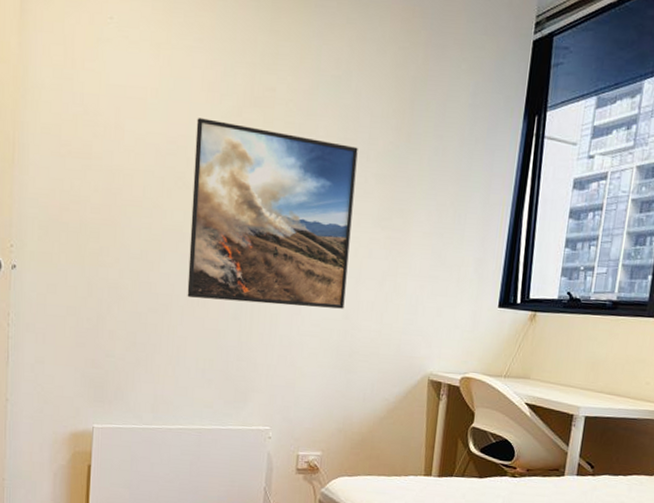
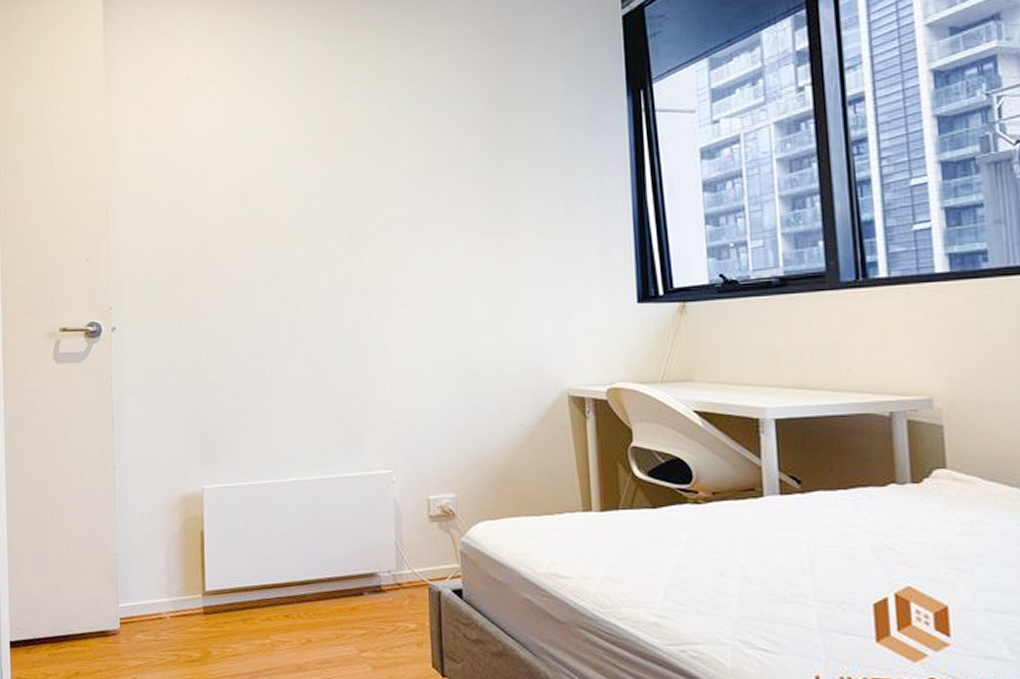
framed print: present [187,118,358,309] -> none [278,154,457,337]

